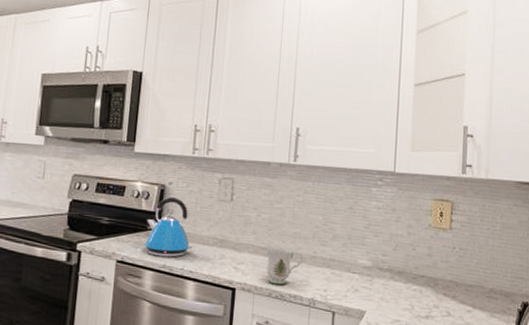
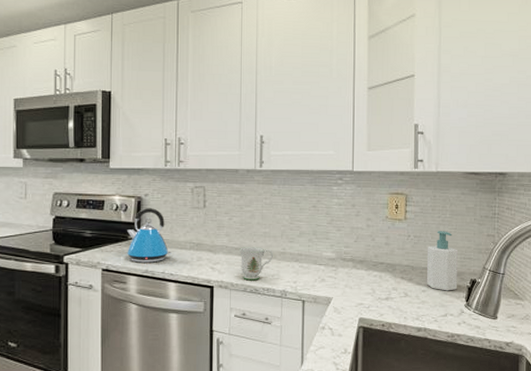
soap bottle: none [472,245,508,314] -> present [426,231,458,291]

